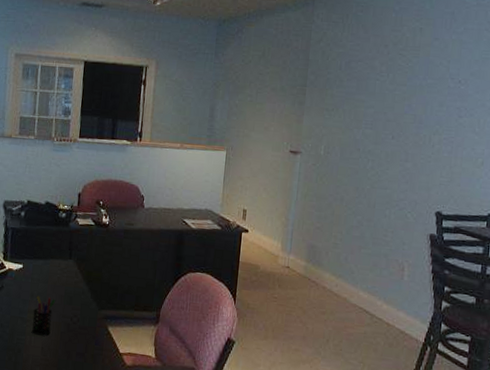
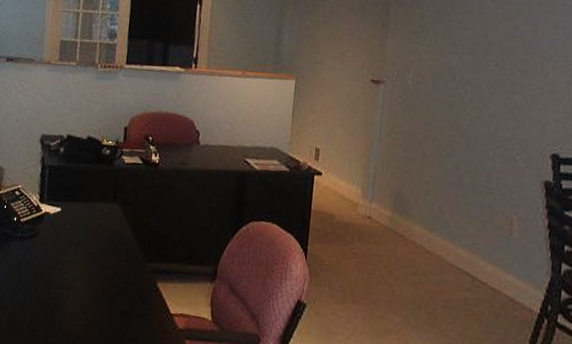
pen holder: present [31,295,56,336] -> none [69,243,98,291]

